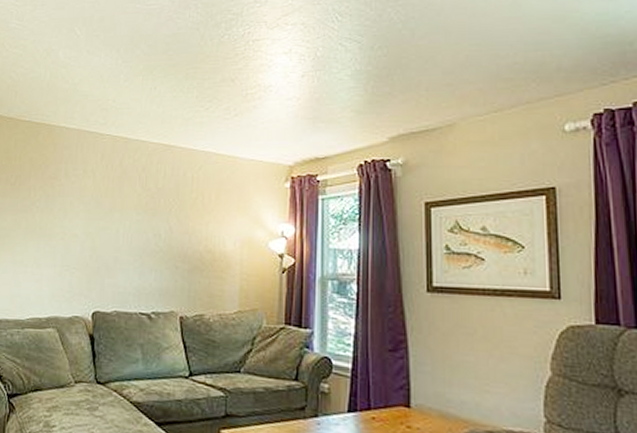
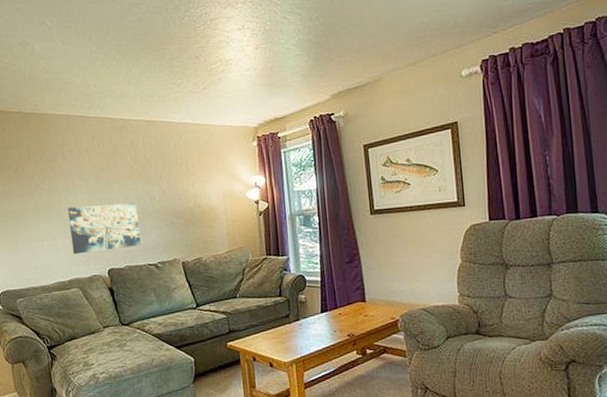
wall art: none [57,232,138,289] -> present [68,202,142,255]

